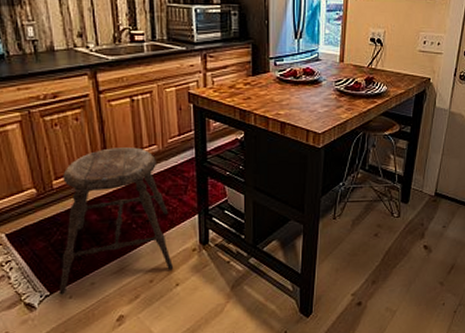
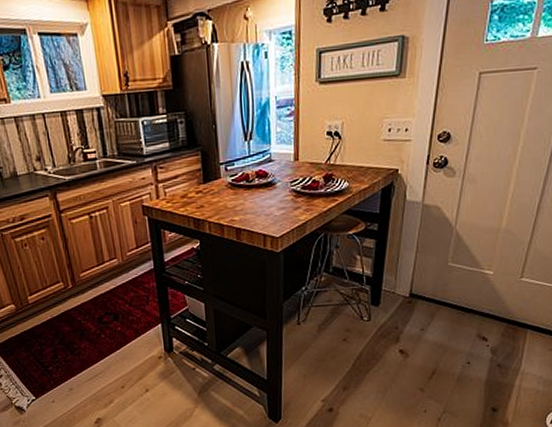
stool: present [59,147,174,295] -> none [36,262,143,399]

